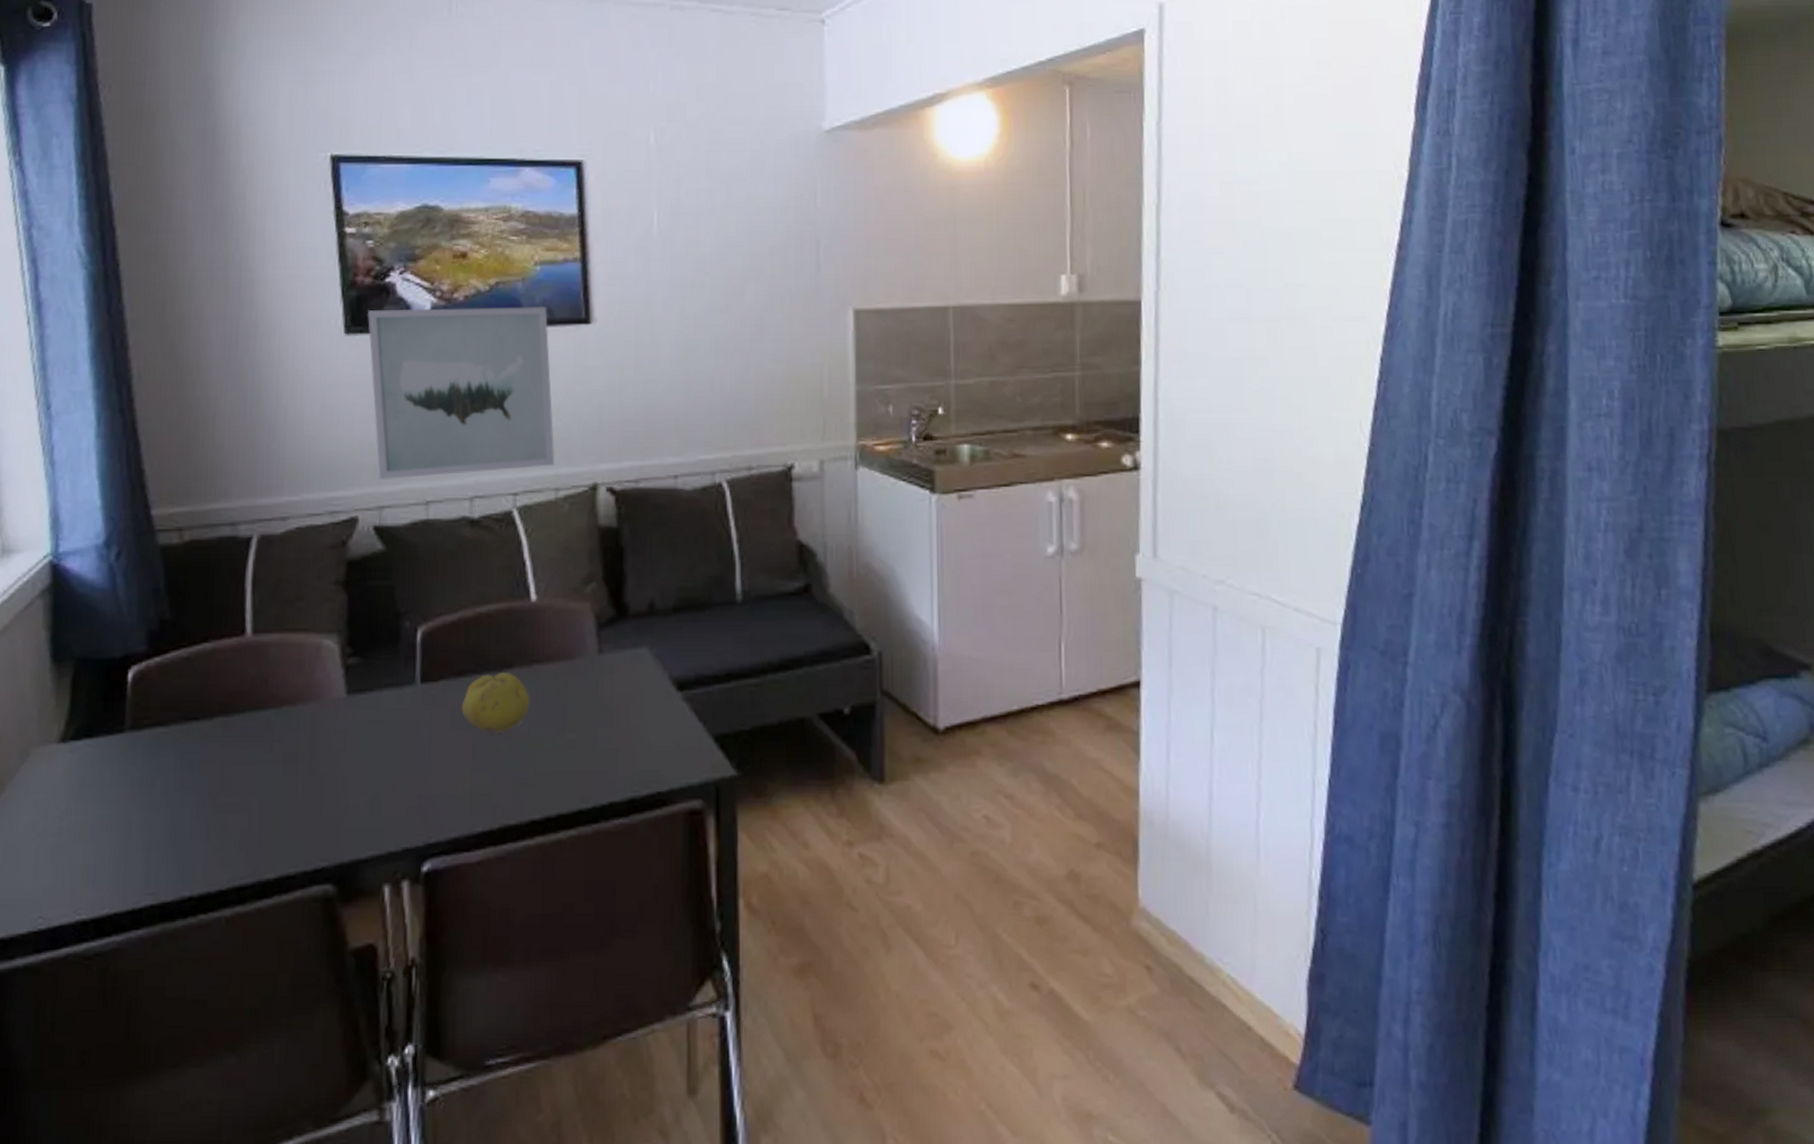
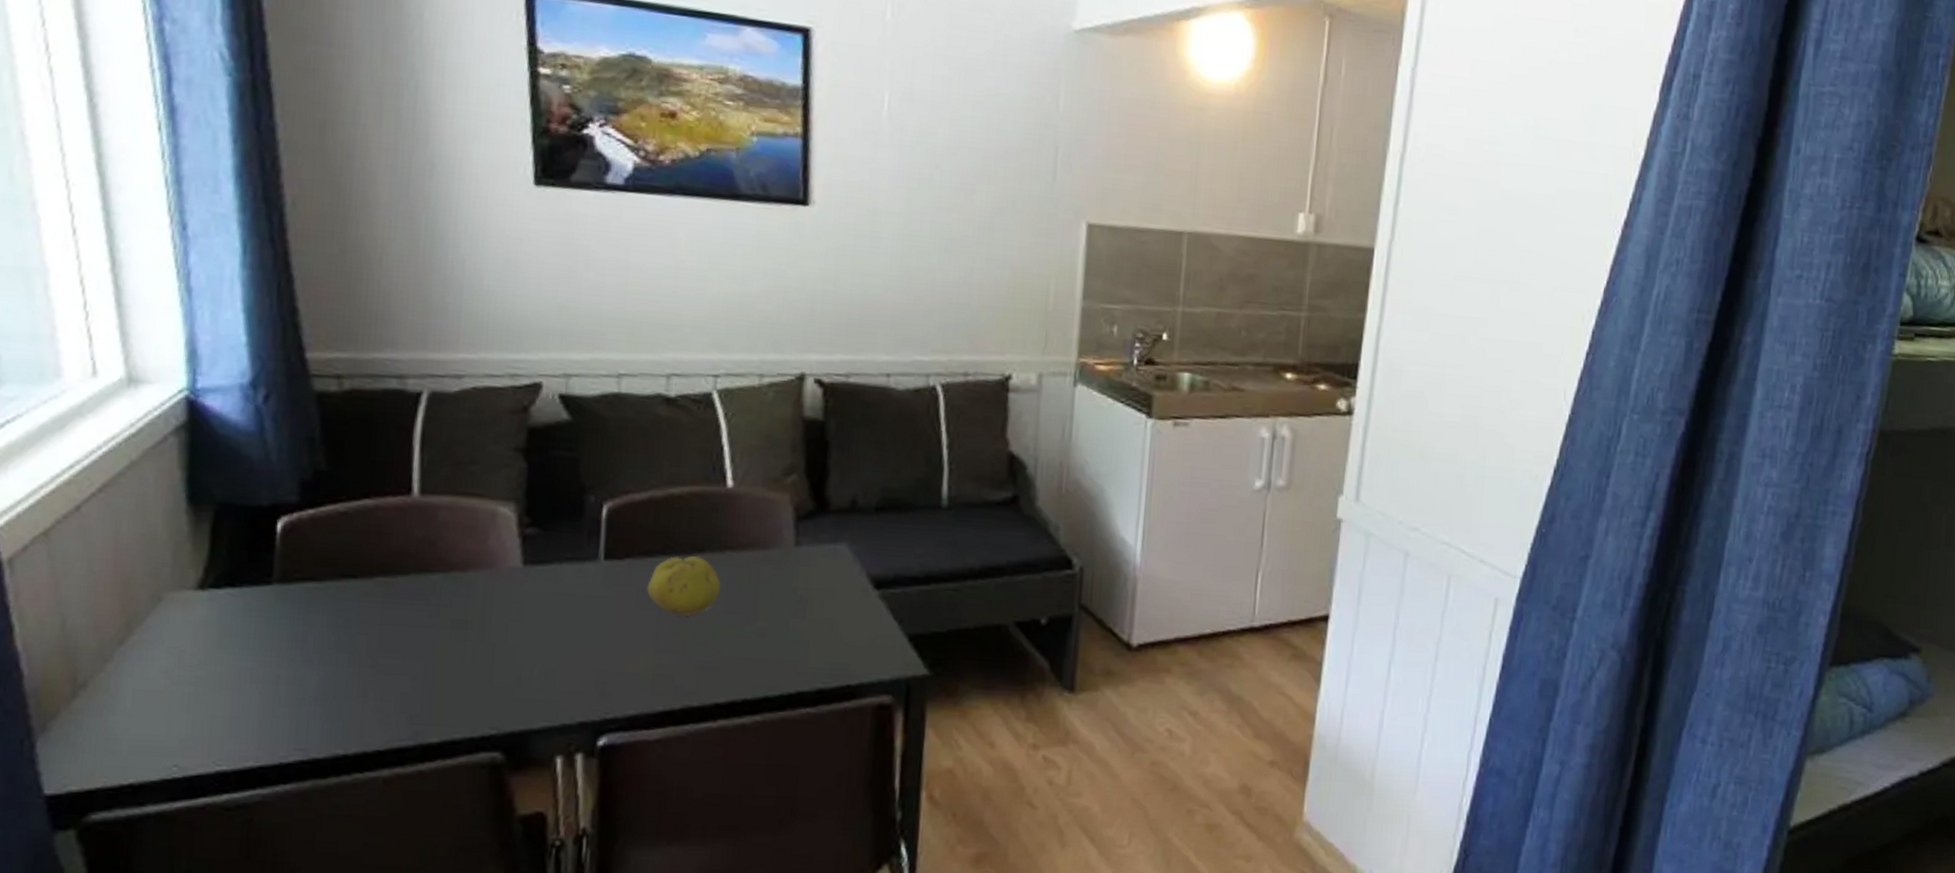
wall art: present [368,306,555,479] -> none [561,162,763,351]

